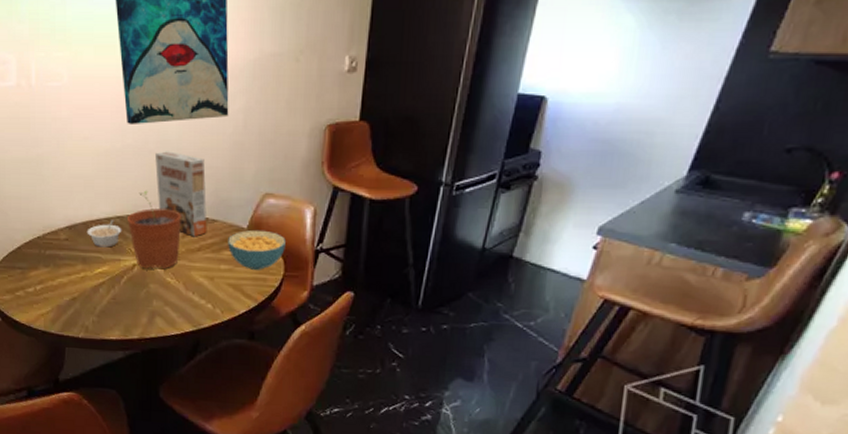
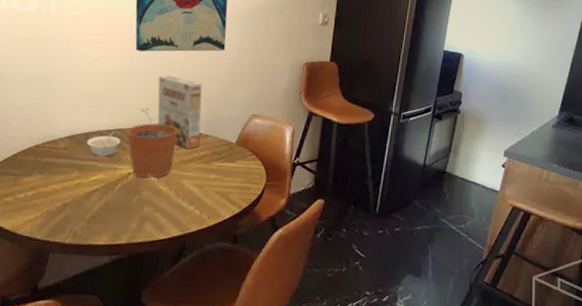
cereal bowl: present [228,230,286,270] -> none [218,145,268,180]

